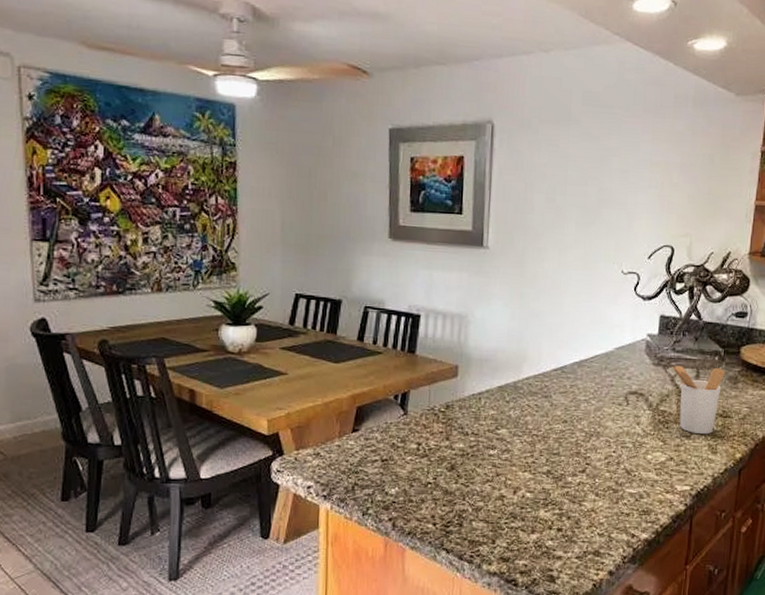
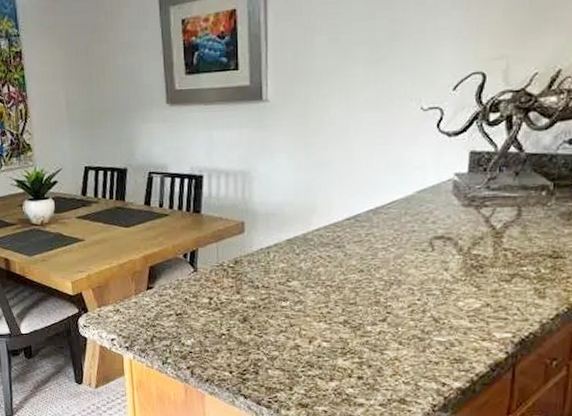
utensil holder: present [671,365,725,435] -> none [485,203,555,278]

